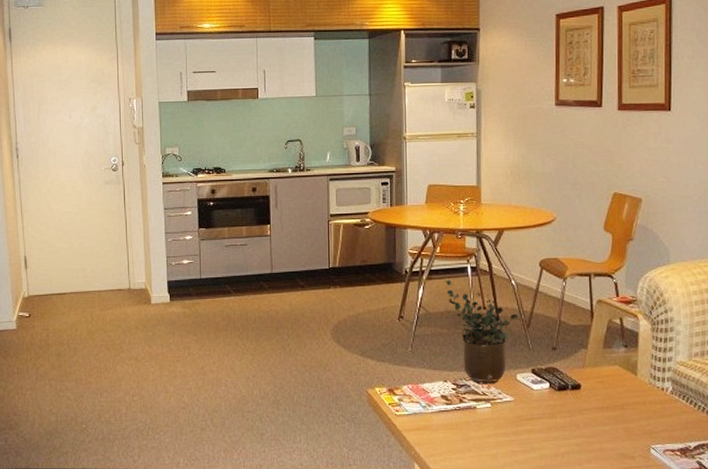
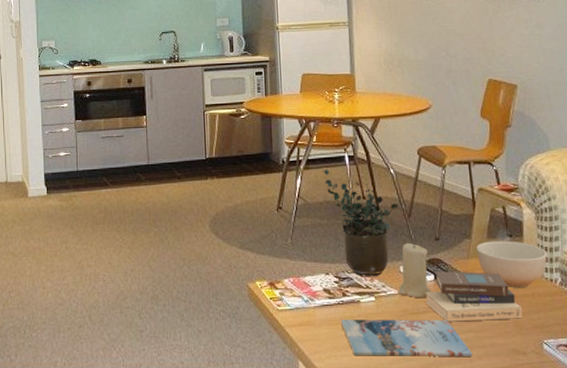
magazine: none [456,424,583,460] -> present [340,319,473,356]
candle: none [513,352,546,404] -> present [398,243,432,297]
books: none [540,379,633,428] -> present [425,271,523,322]
bowl: none [591,351,660,396] -> present [476,240,547,287]

